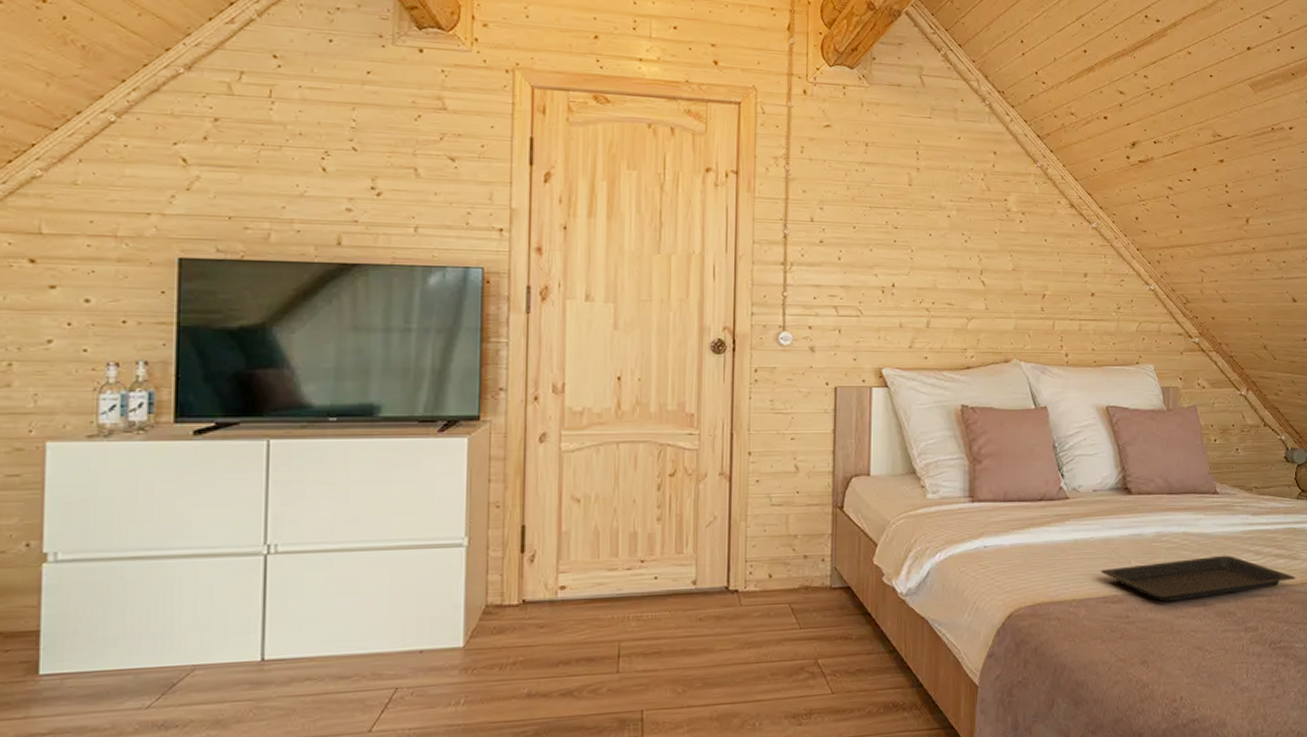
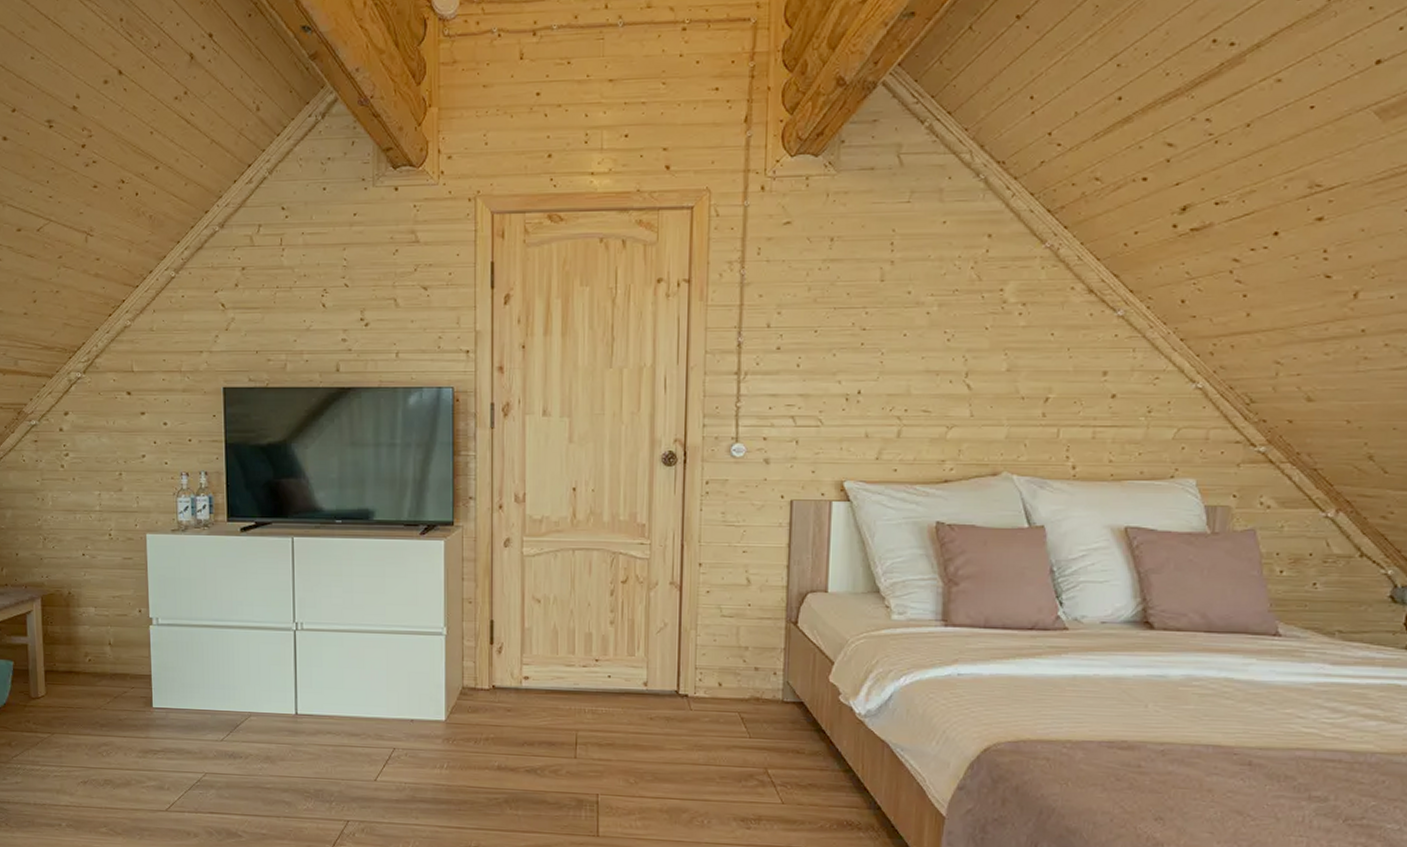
serving tray: present [1100,555,1296,602] -> none [1105,708,1395,756]

